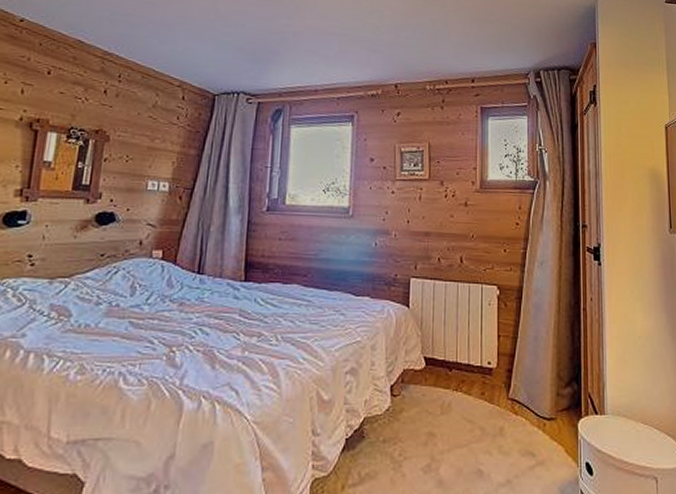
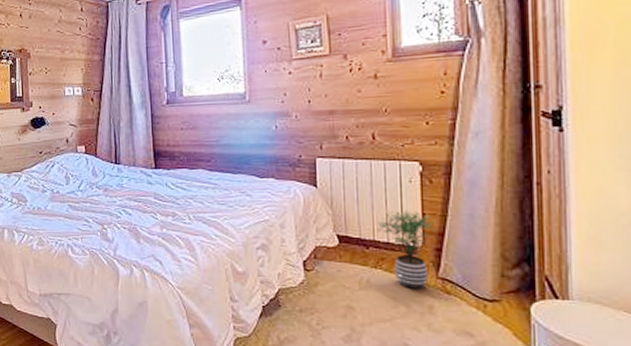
potted plant: none [460,332,509,411] -> present [378,210,436,289]

